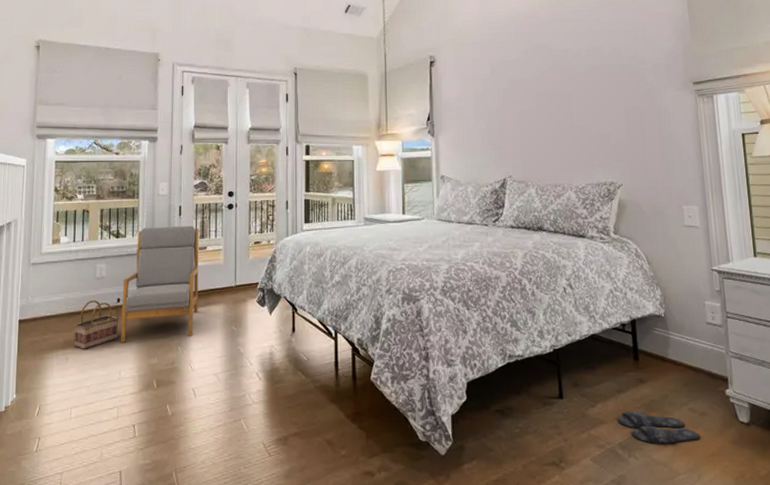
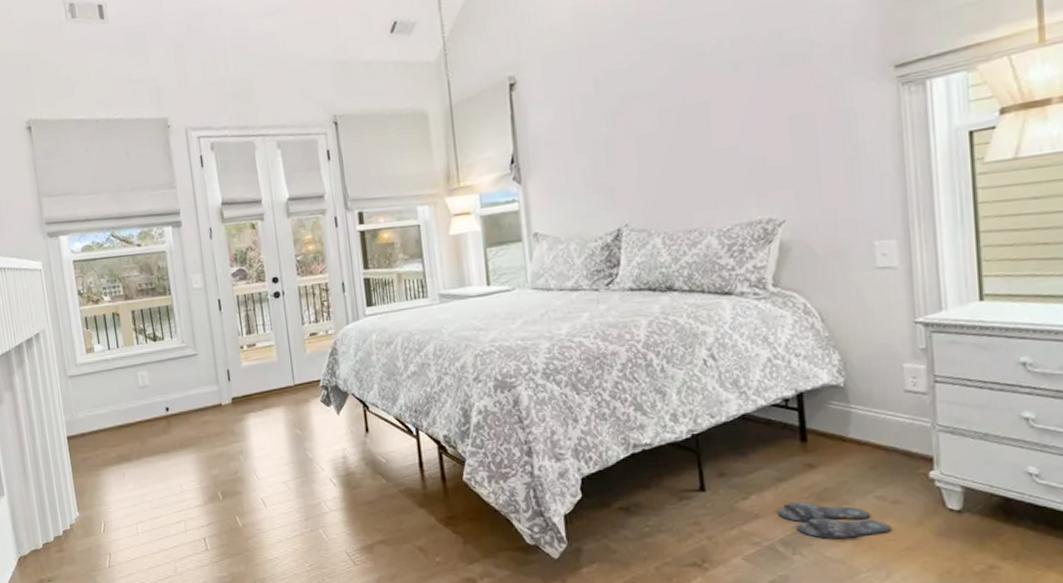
basket: present [74,300,119,349] -> none [125,411,173,463]
armchair: present [121,225,199,343] -> none [169,320,256,454]

